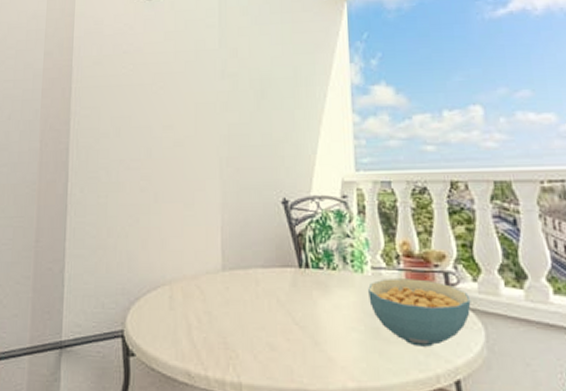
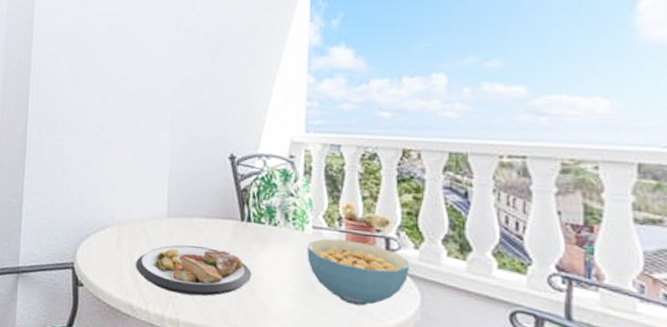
plate: none [191,299,314,354] -> present [135,245,251,297]

